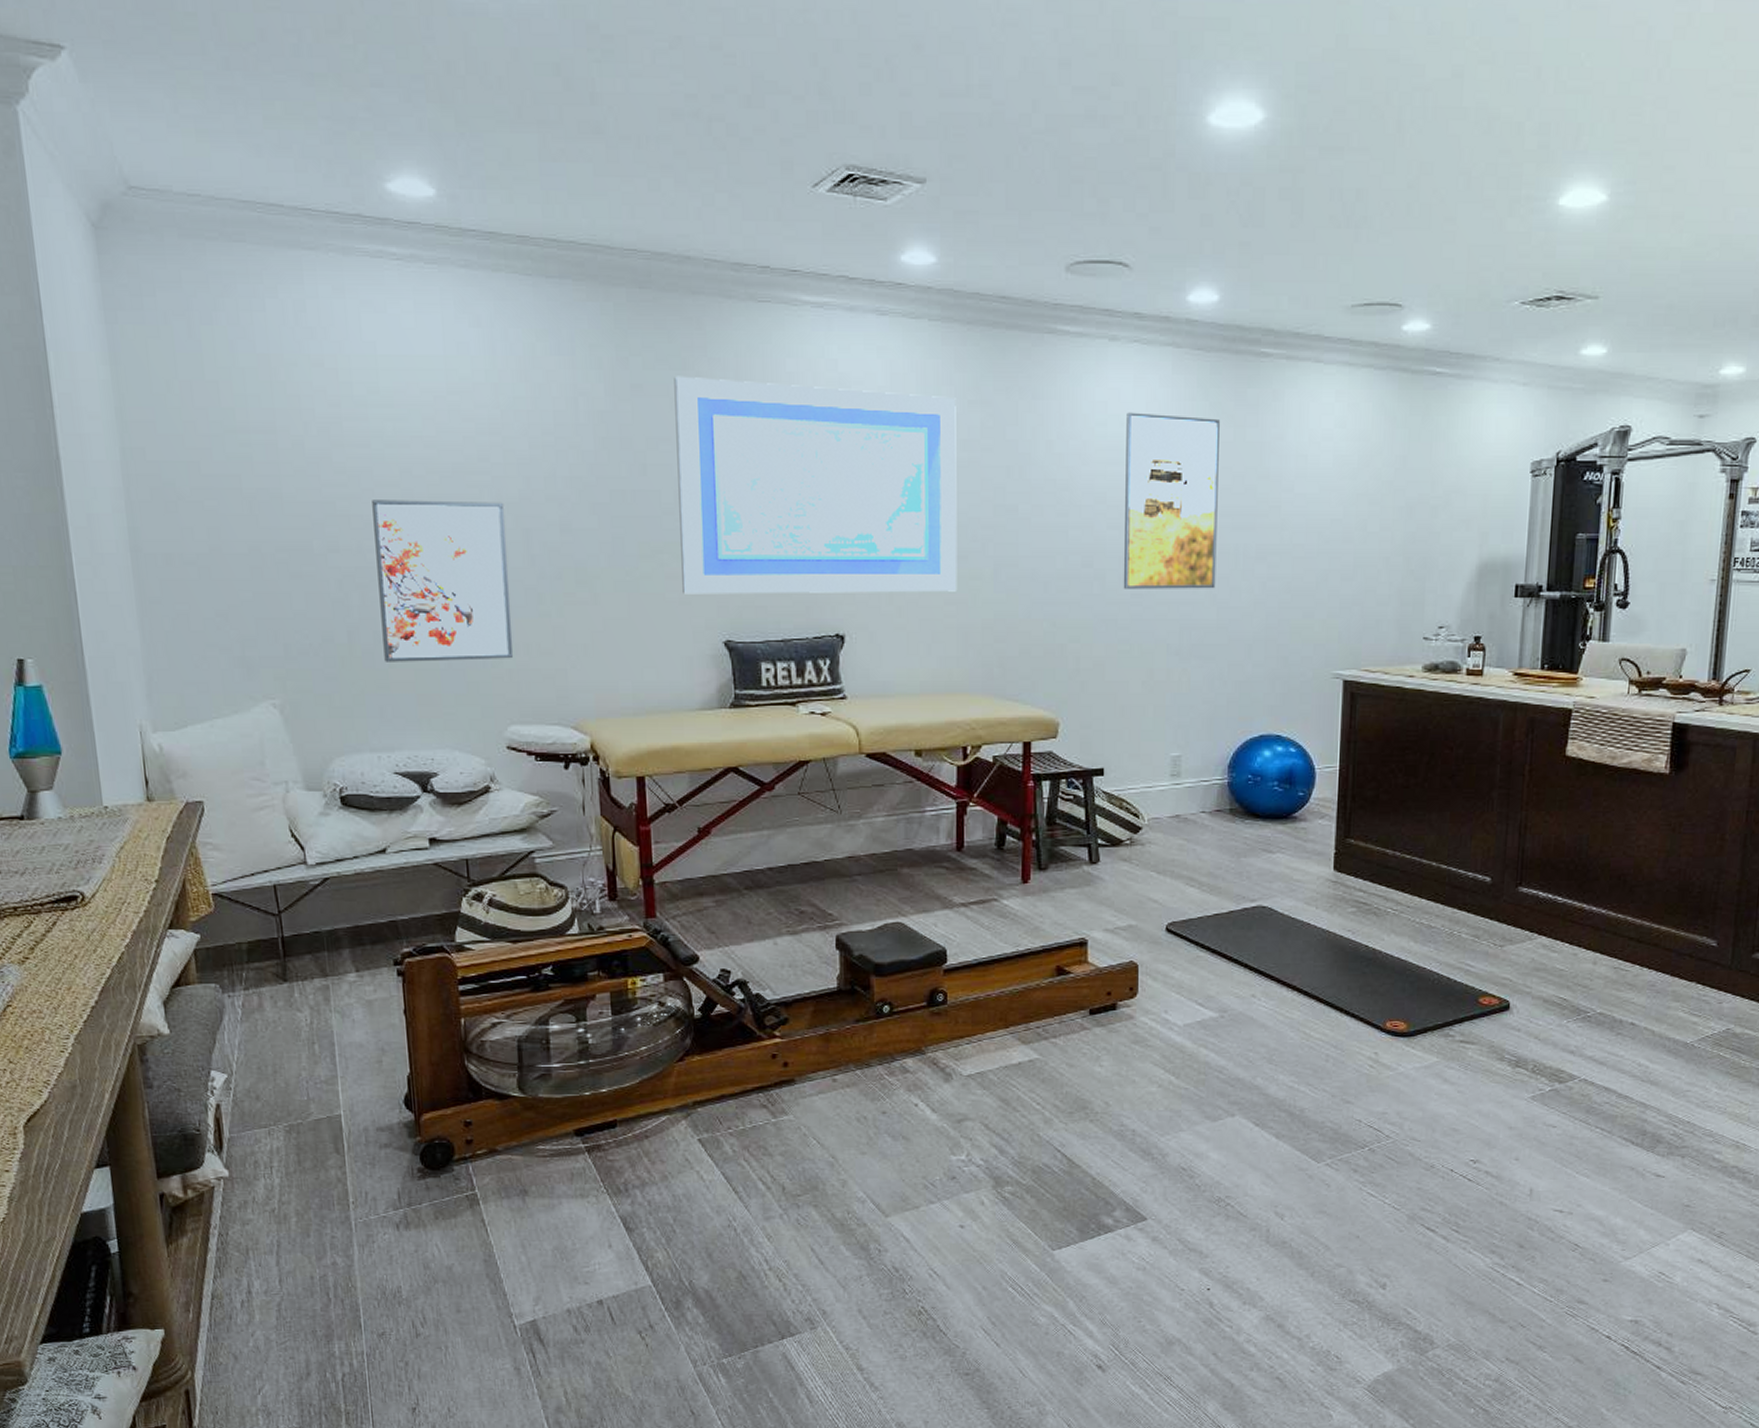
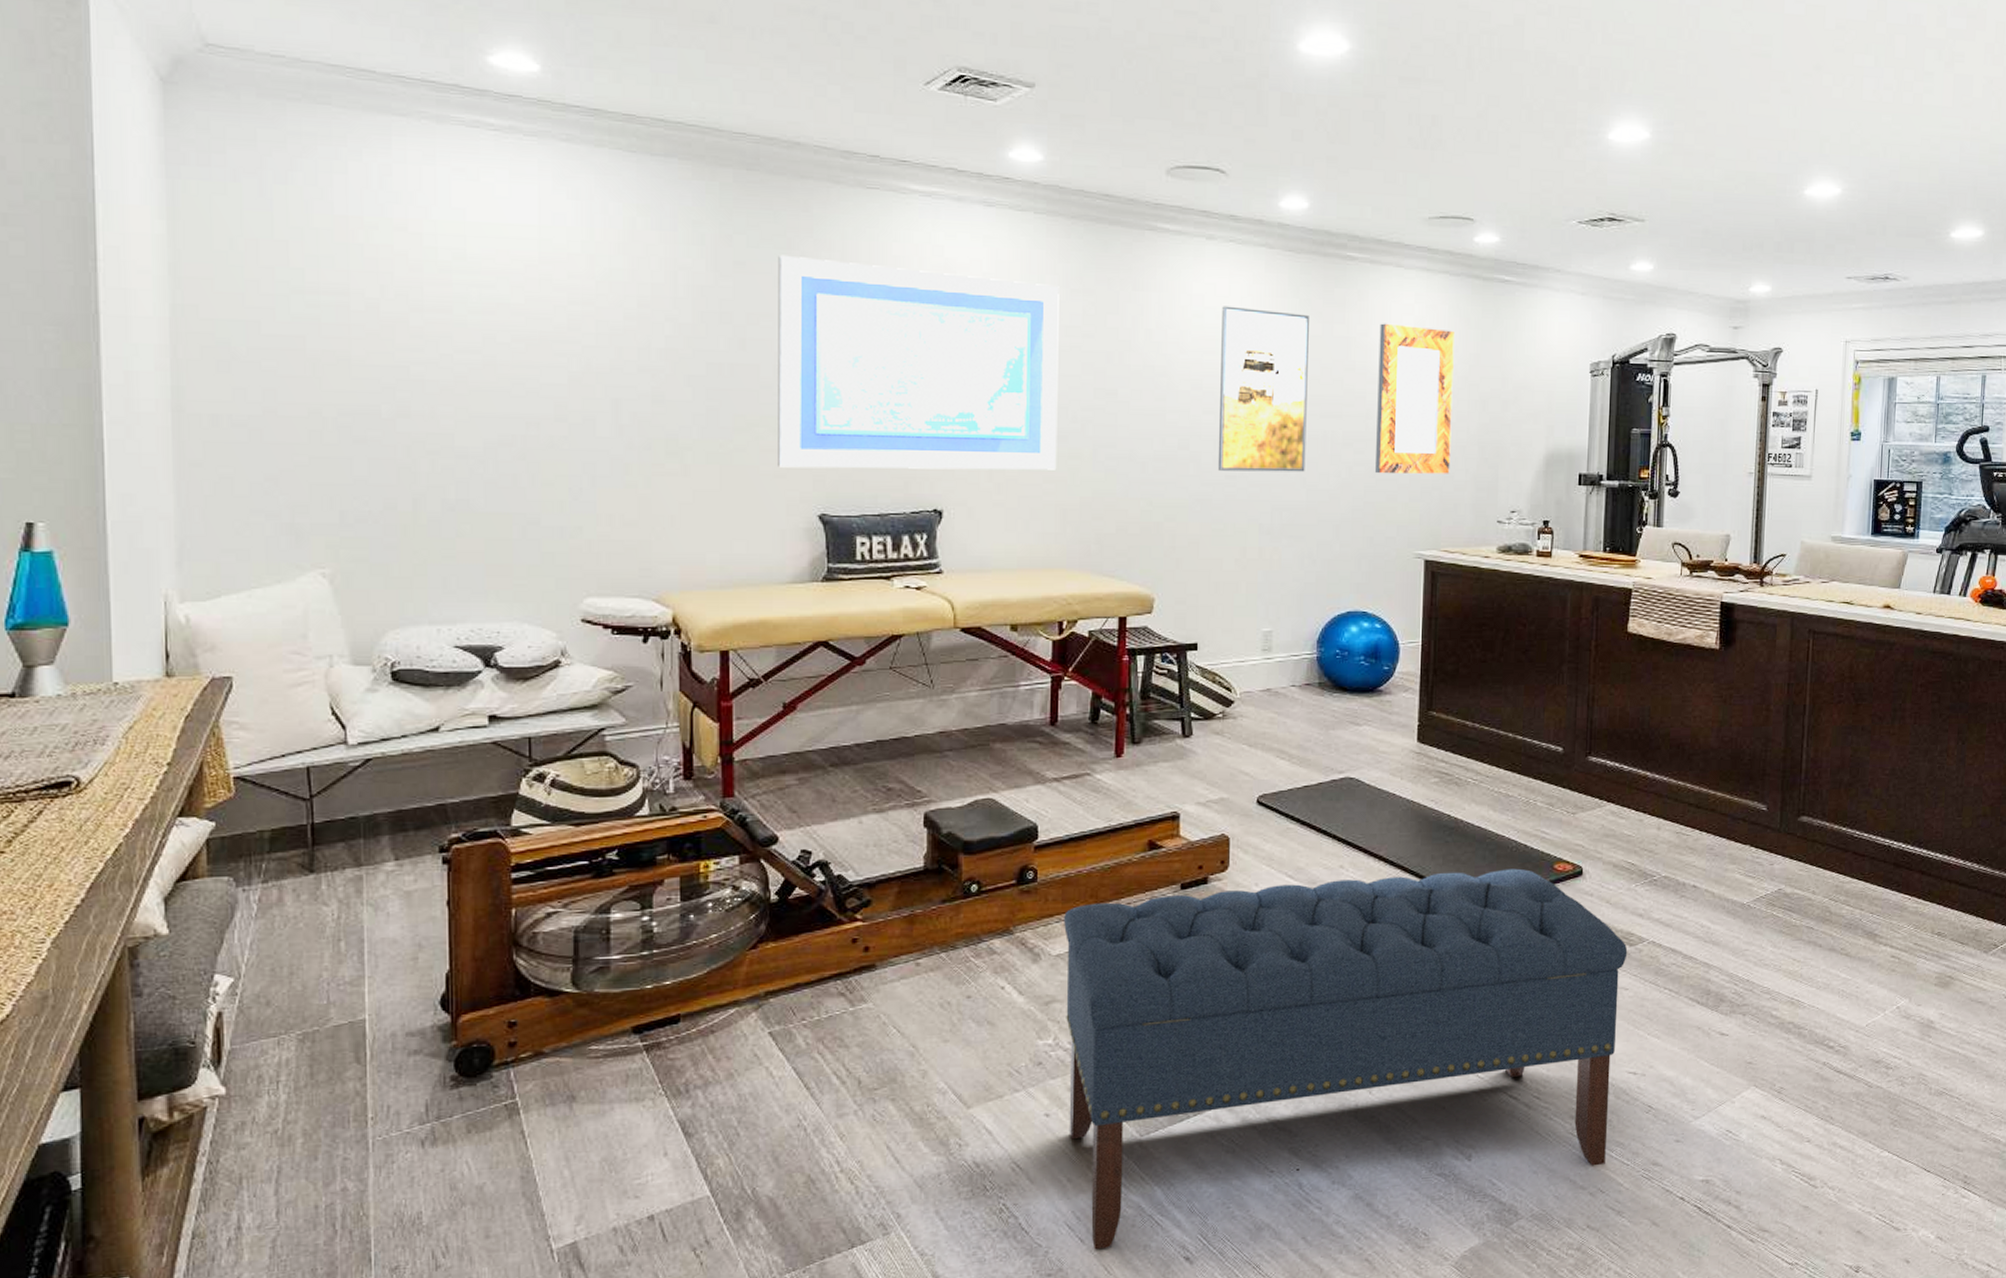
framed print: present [372,500,514,662] -> none [450,365,595,532]
bench: none [973,1001,1557,1354] -> present [1063,868,1628,1250]
home mirror: none [1291,425,1379,589] -> present [1376,323,1455,474]

